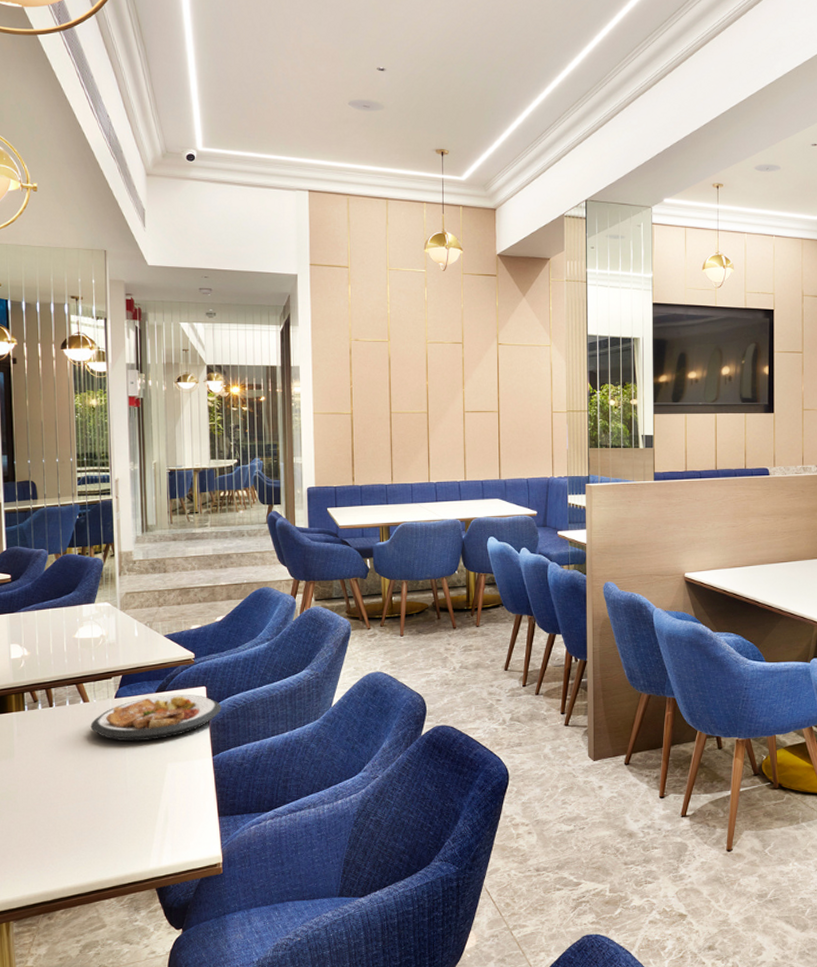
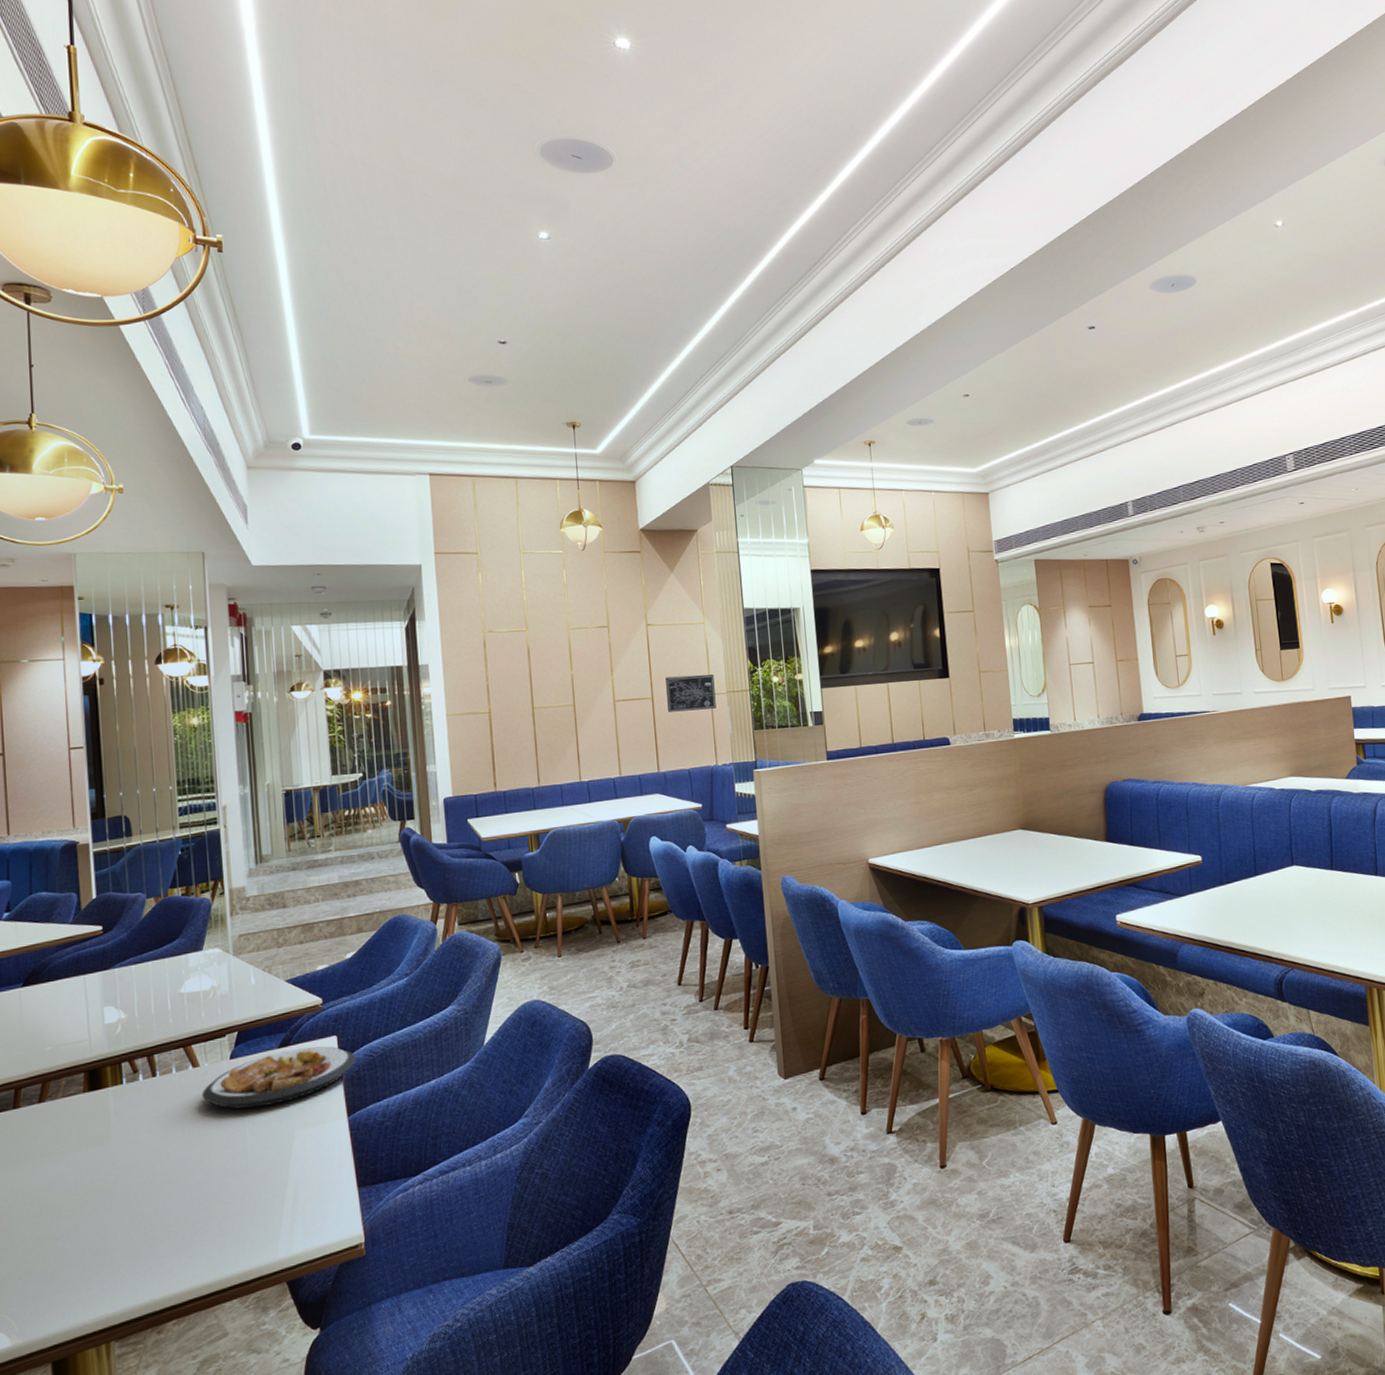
wall art: none [512,393,556,426] -> present [666,674,716,712]

